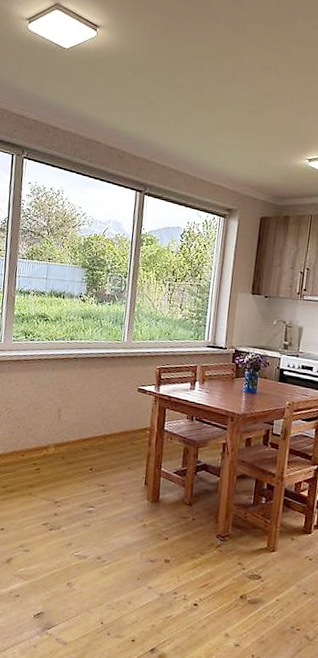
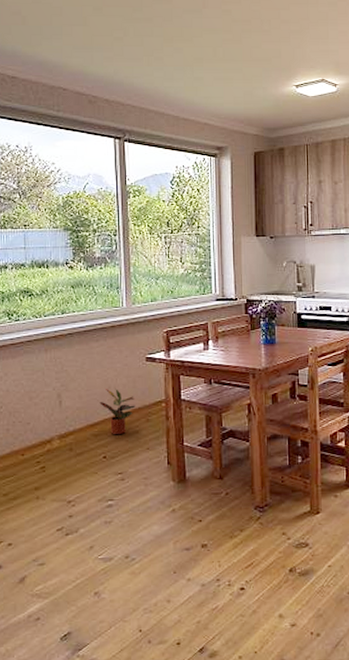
potted plant: none [93,411,125,452] -> present [100,389,136,435]

